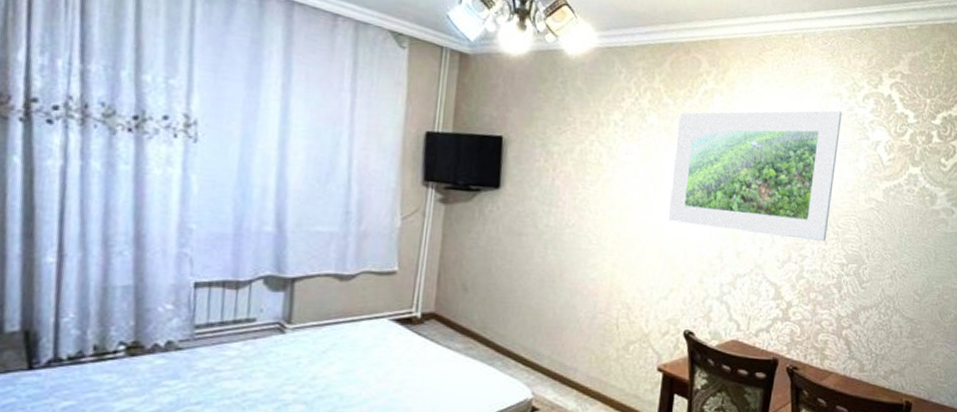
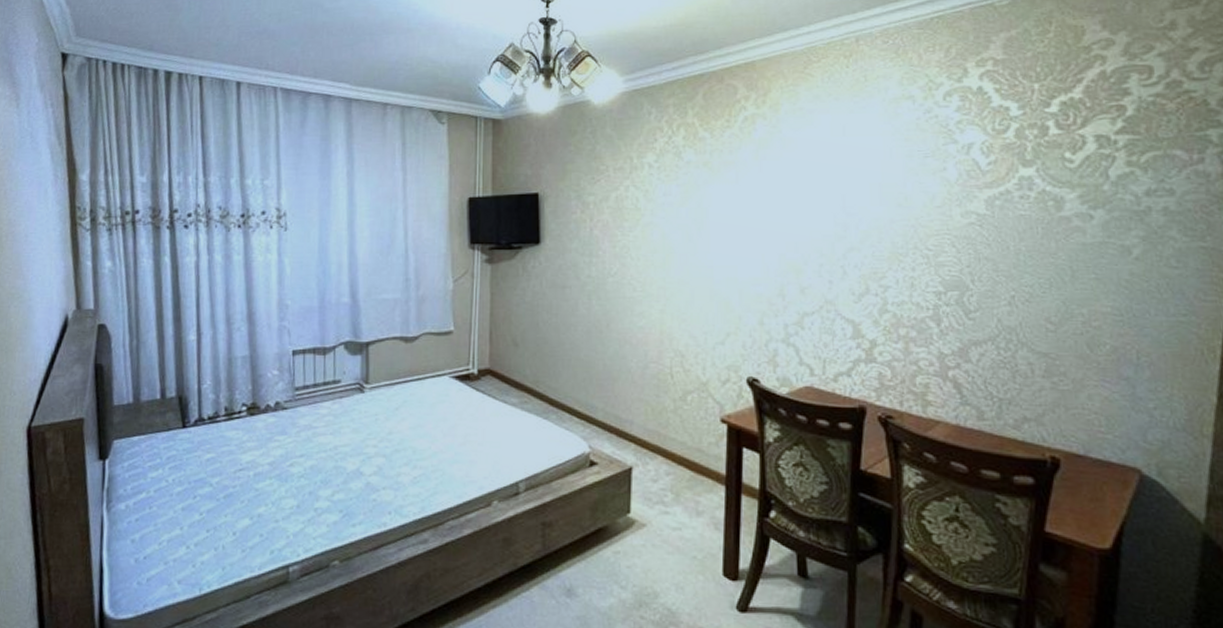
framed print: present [668,110,842,241] -> none [716,115,918,267]

